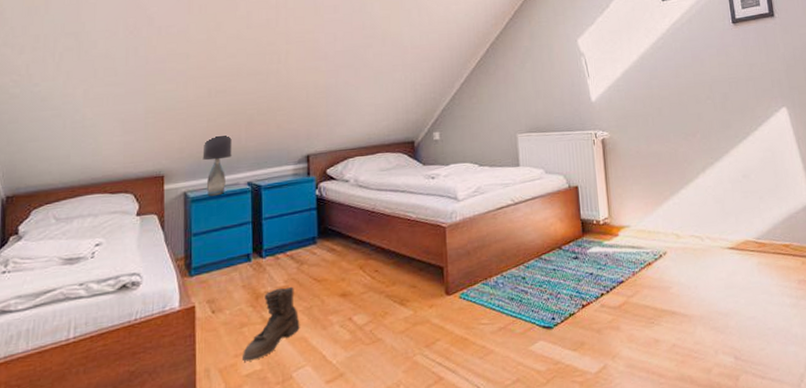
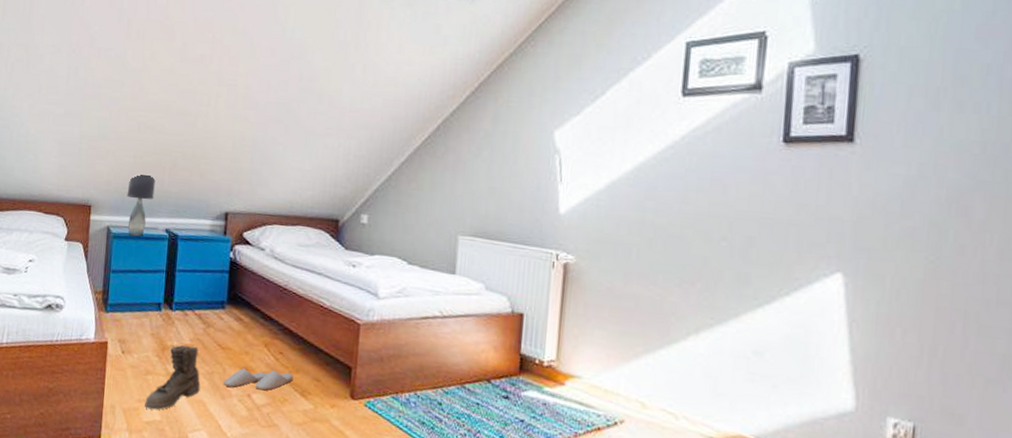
slippers: none [323,287,391,316] -> present [223,368,293,391]

